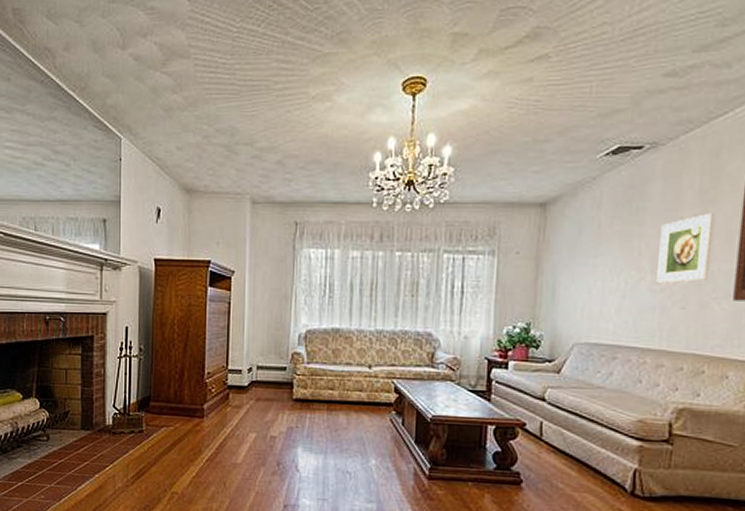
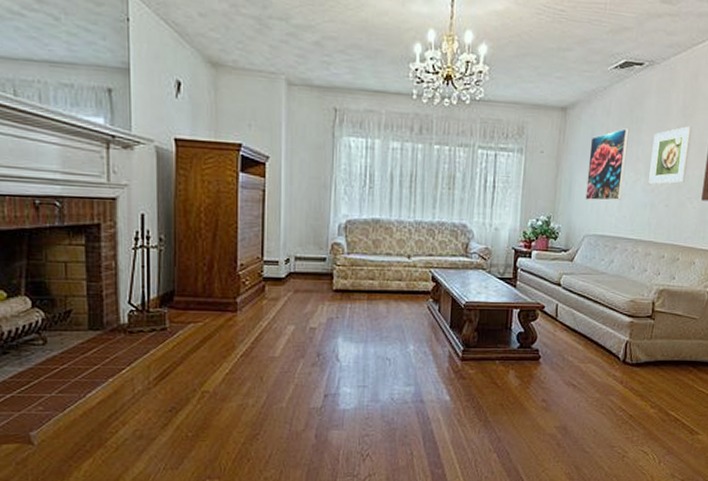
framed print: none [573,221,628,304] -> present [585,128,629,201]

